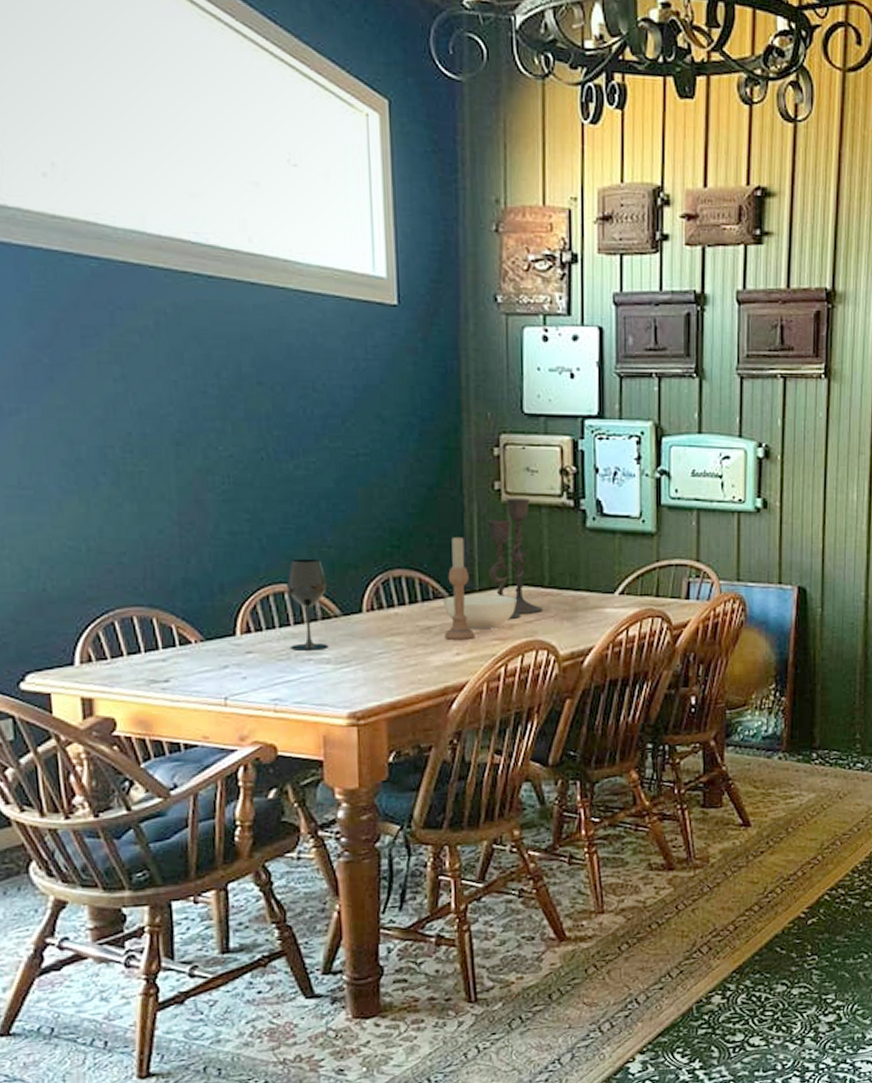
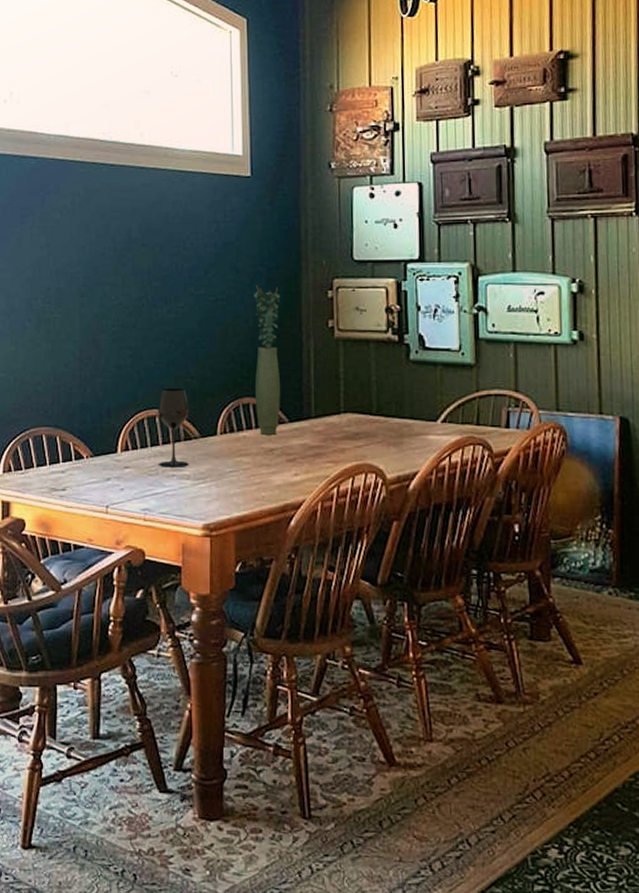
vase: none [404,438,440,611] -> present [254,285,281,435]
bowl: present [442,594,518,629] -> none [283,420,349,452]
candlestick: present [445,537,475,640] -> none [285,369,311,461]
candlestick: present [487,499,543,619] -> none [322,335,371,443]

